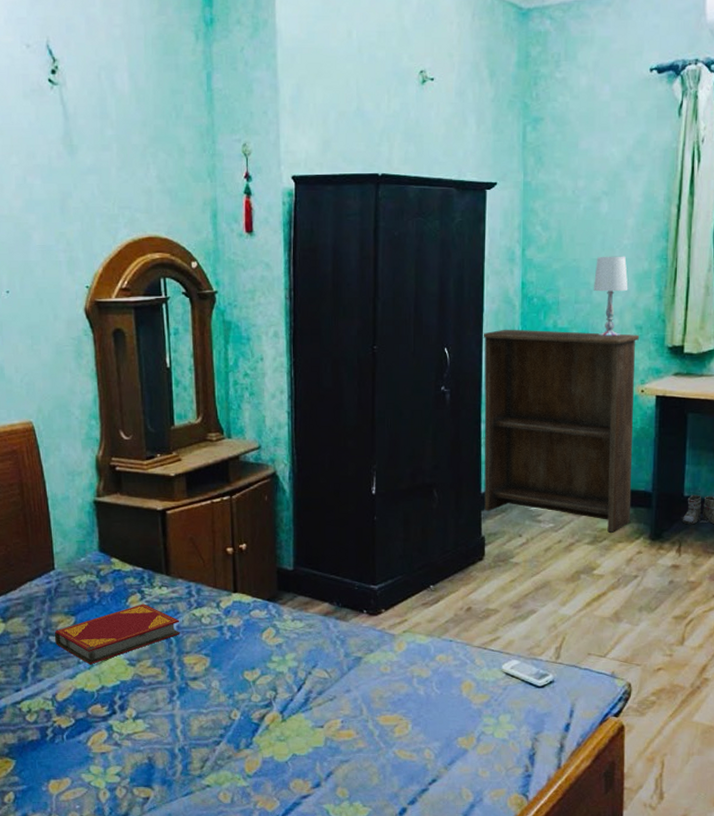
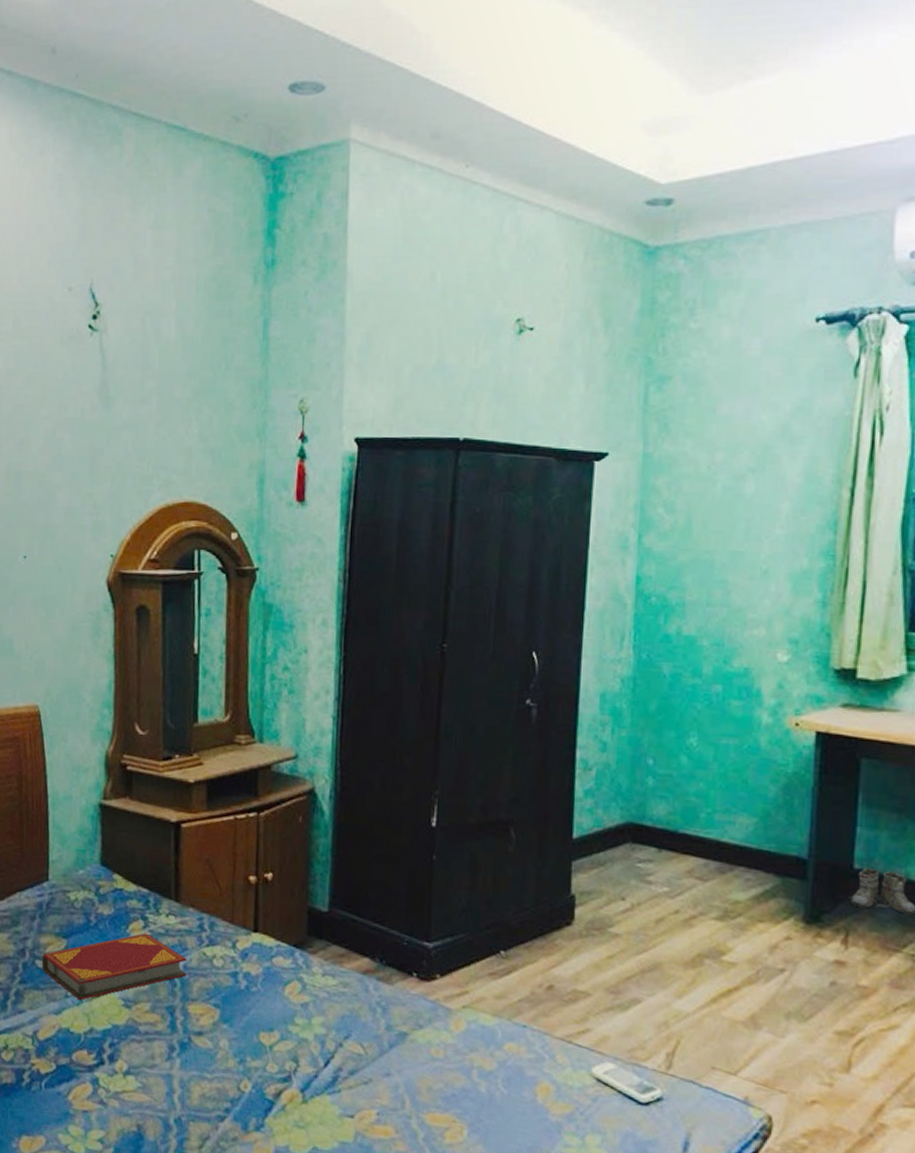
bookshelf: present [482,329,639,533] -> none [576,633,794,908]
table lamp: present [594,256,628,337] -> none [733,548,780,652]

